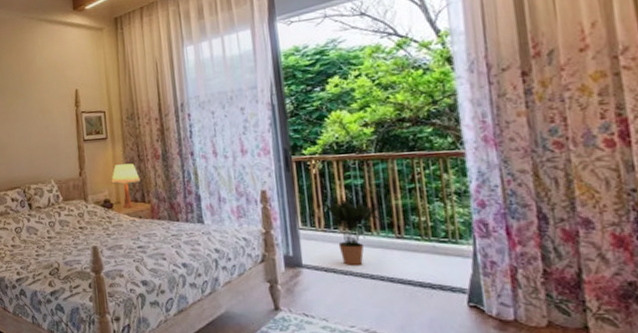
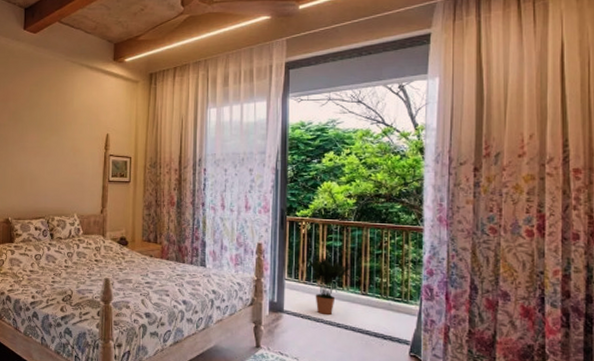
table lamp: present [111,163,141,209] -> none [129,206,155,247]

